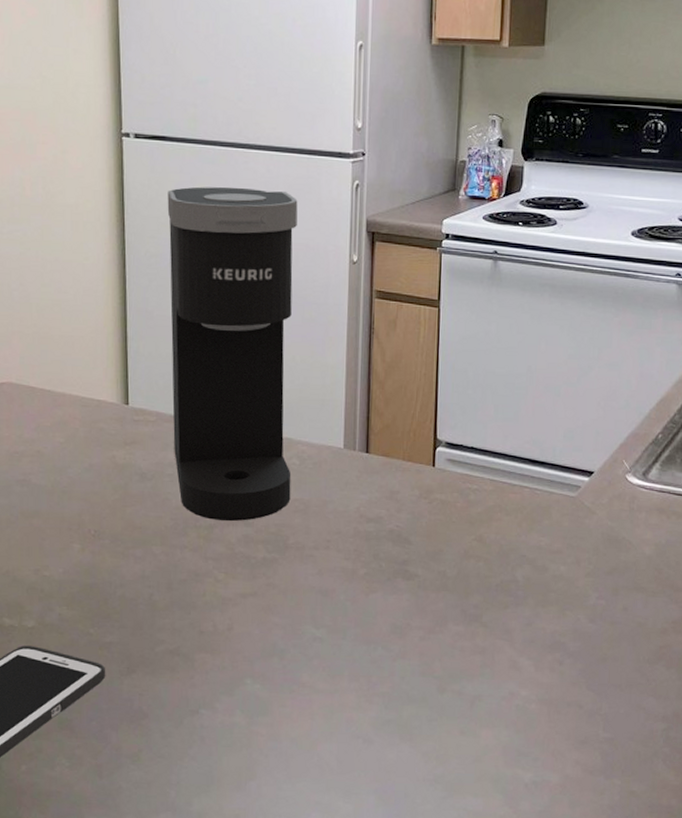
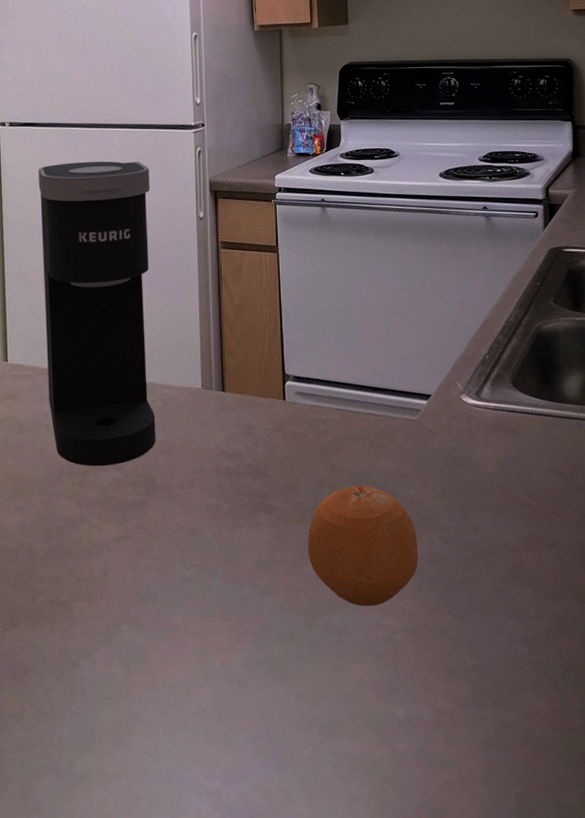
fruit: none [446,558,563,677] -> present [307,485,419,607]

